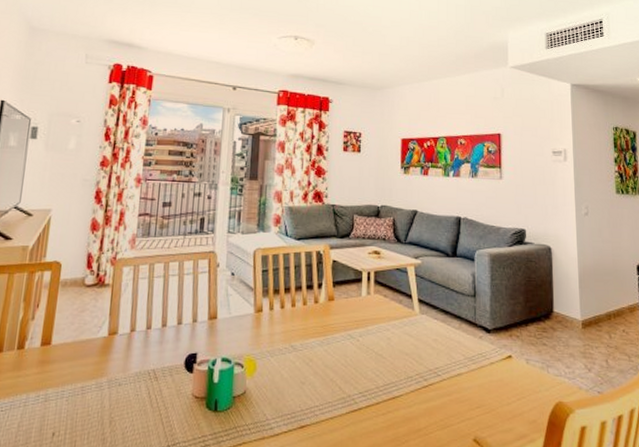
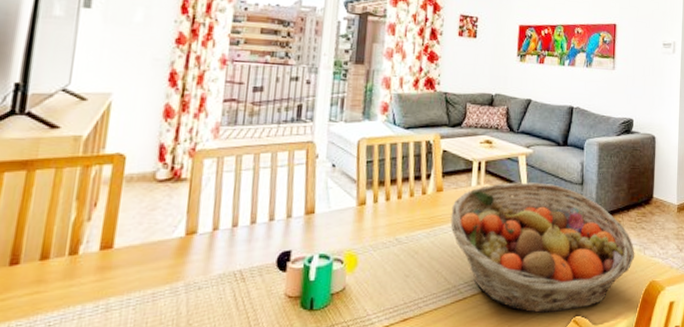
fruit basket: none [343,293,537,431] -> present [450,182,635,314]

